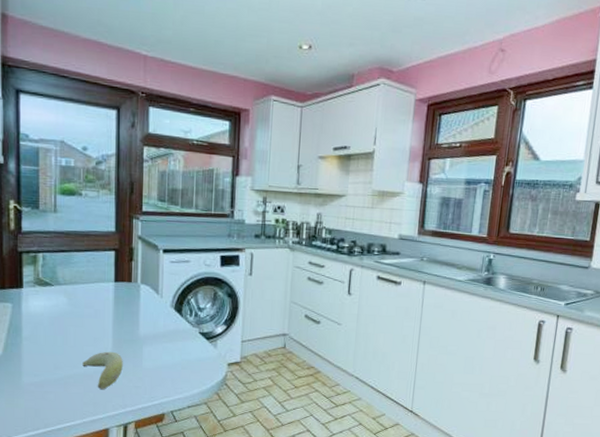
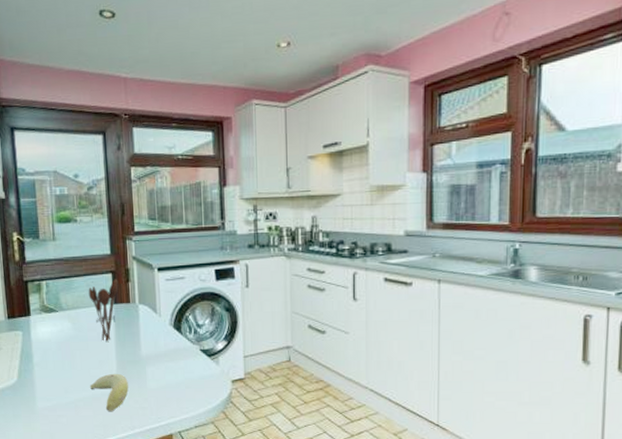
utensil holder: none [88,257,121,319] -> present [88,279,119,341]

